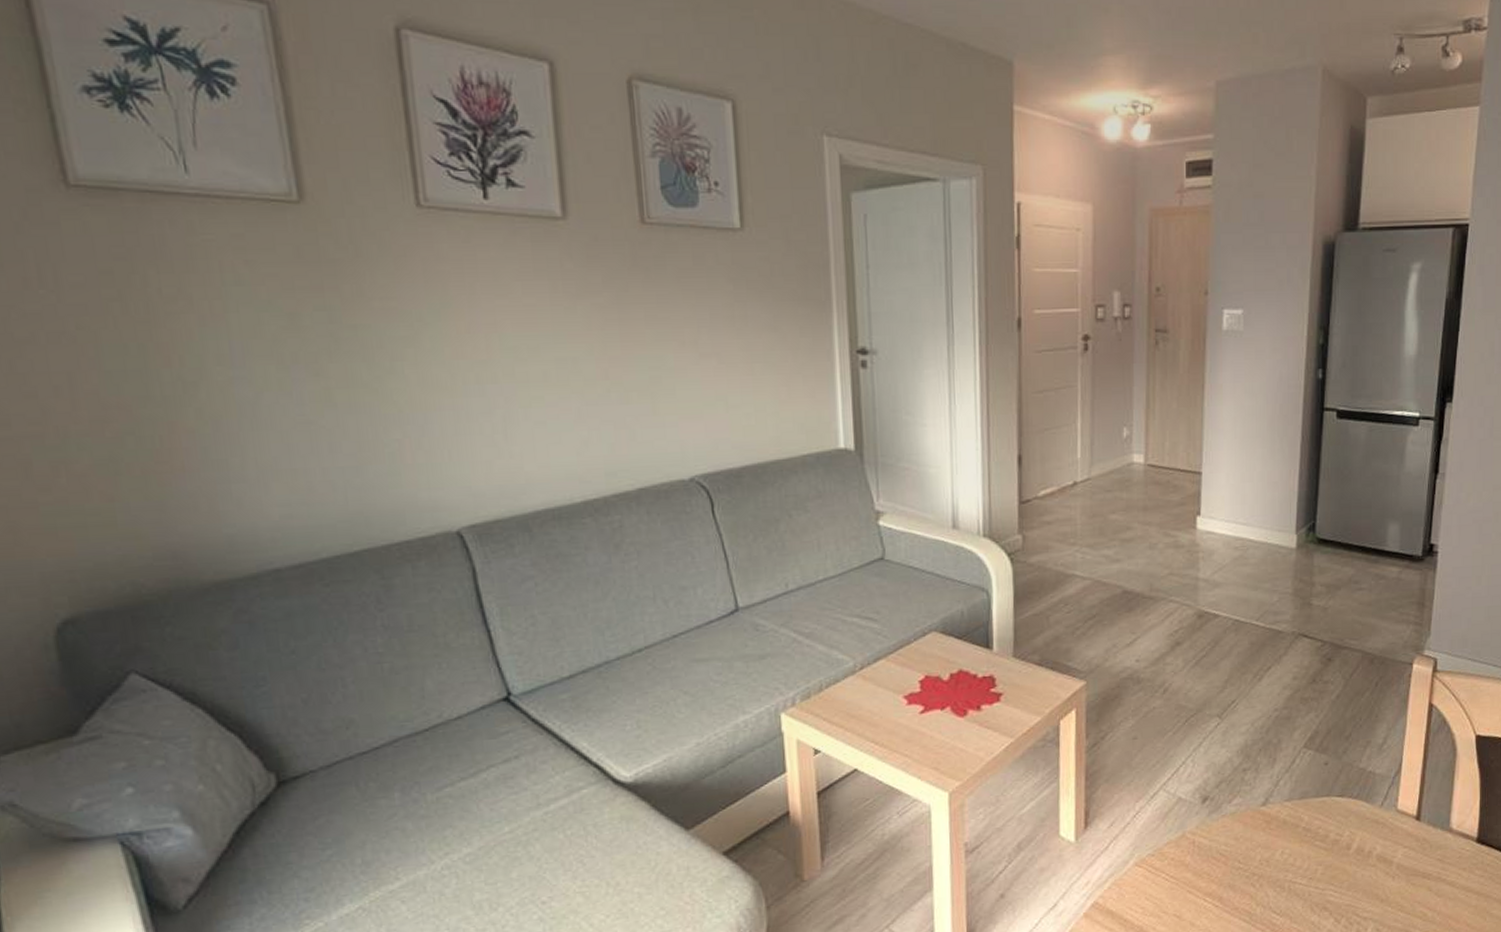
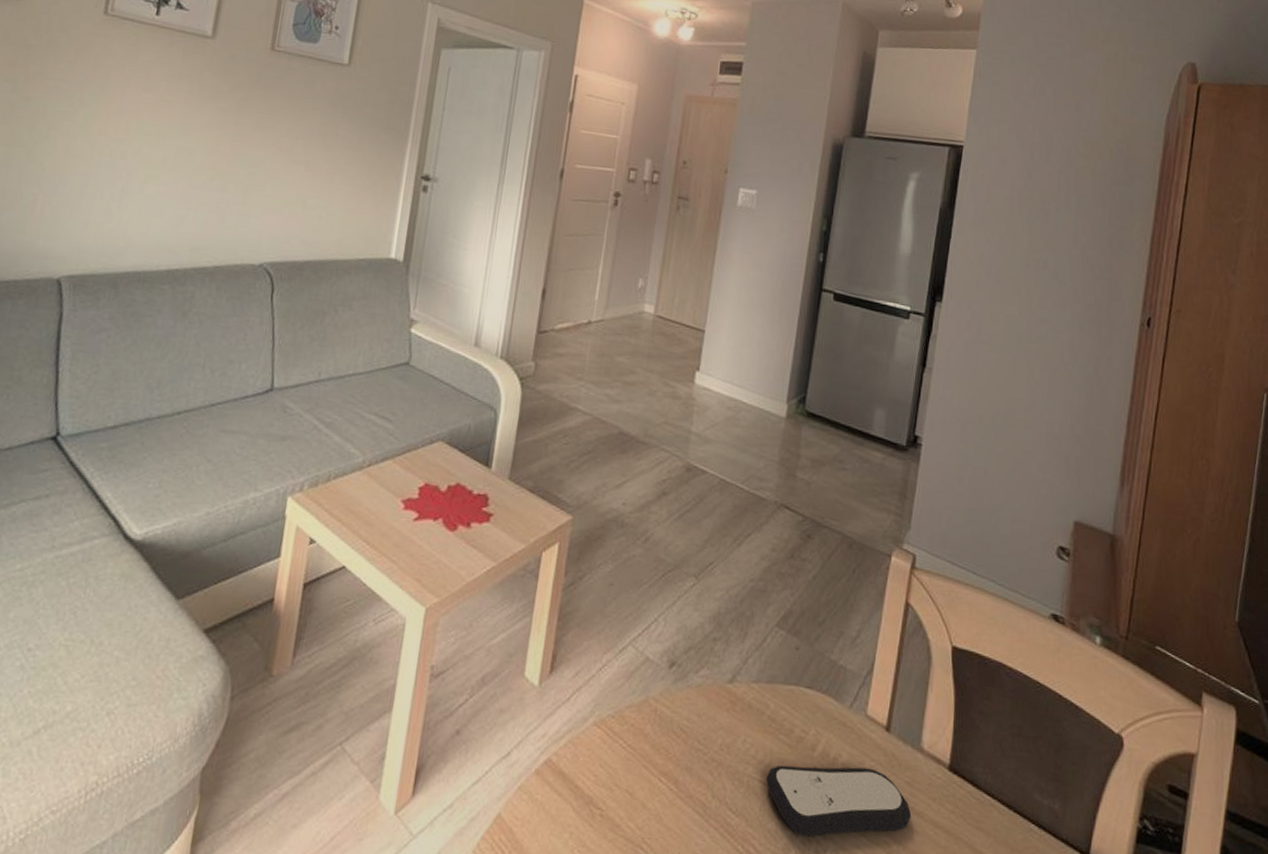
remote control: none [1305,854,1444,921] -> present [765,766,912,837]

